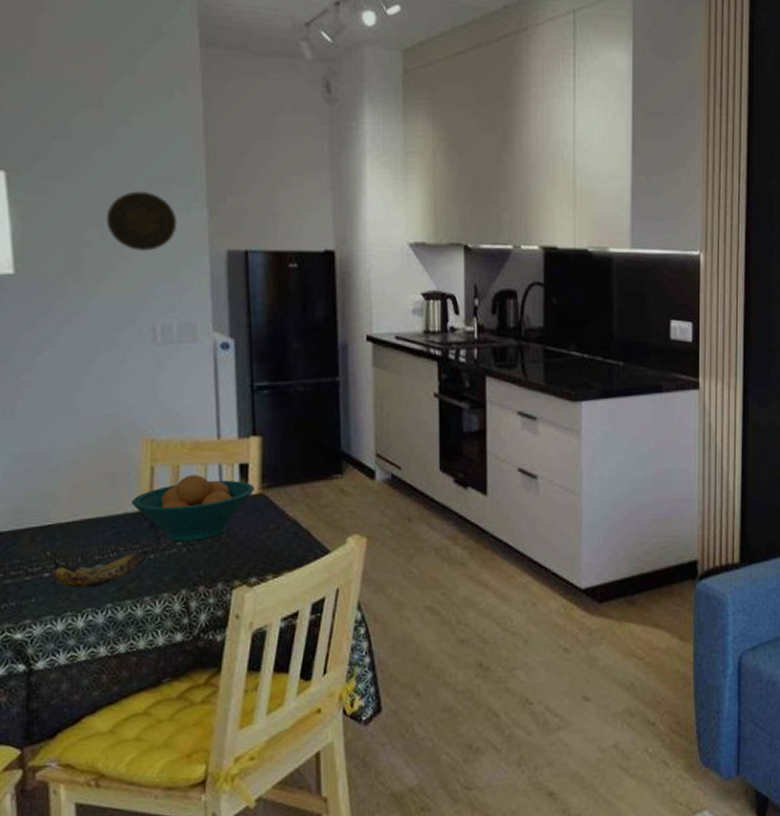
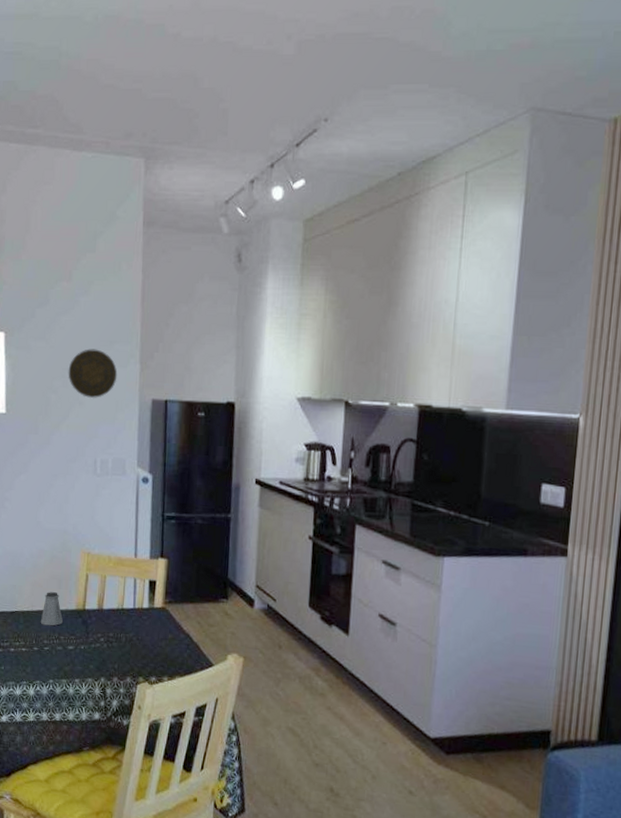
banana: present [46,548,149,588] -> none [13,631,81,665]
saltshaker: none [87,494,122,537] -> present [40,592,64,626]
fruit bowl: present [132,475,254,542] -> none [71,585,159,640]

